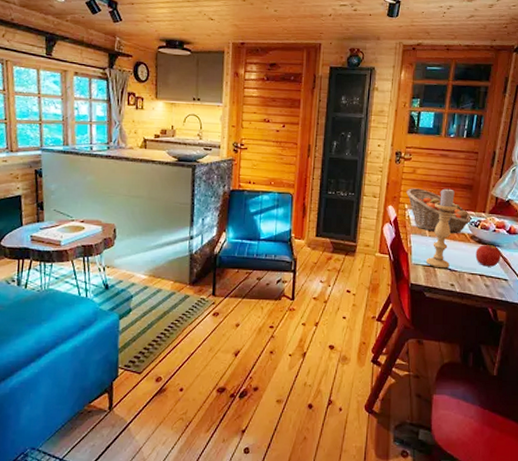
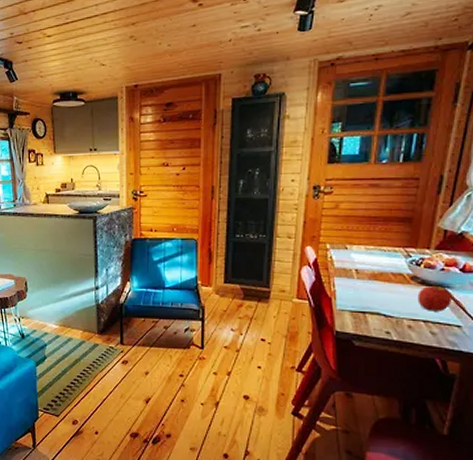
fruit basket: present [406,188,471,234] -> none [327,225,412,275]
candle holder: present [426,187,458,269] -> none [355,222,393,314]

